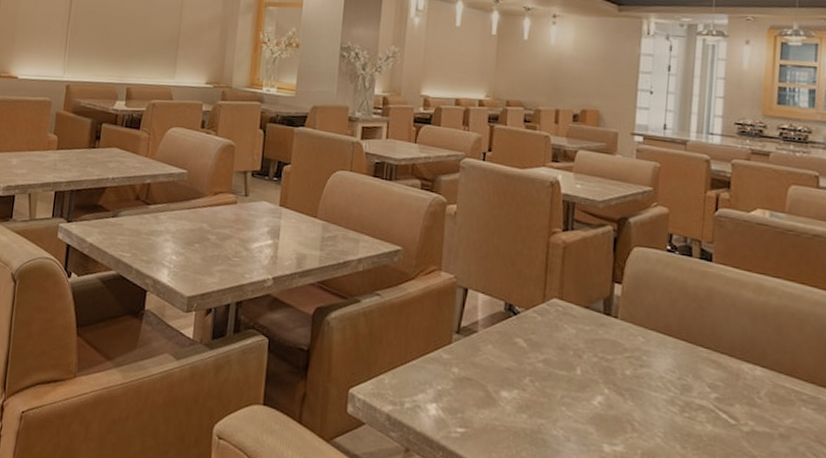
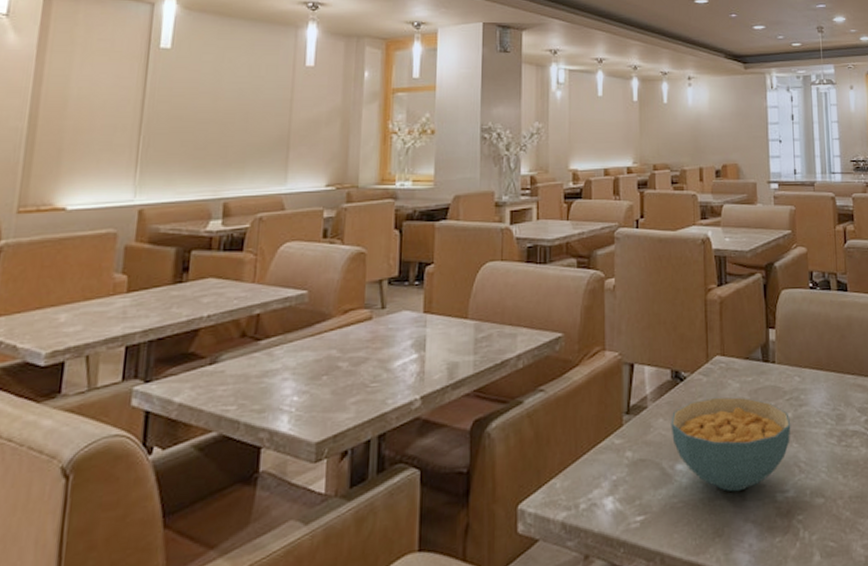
cereal bowl: none [499,336,628,432] -> present [670,397,791,492]

